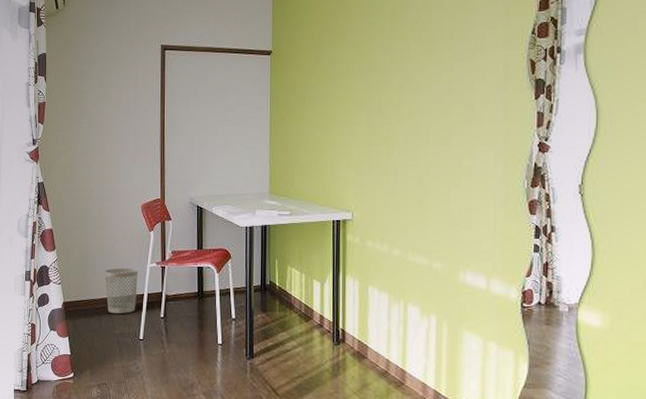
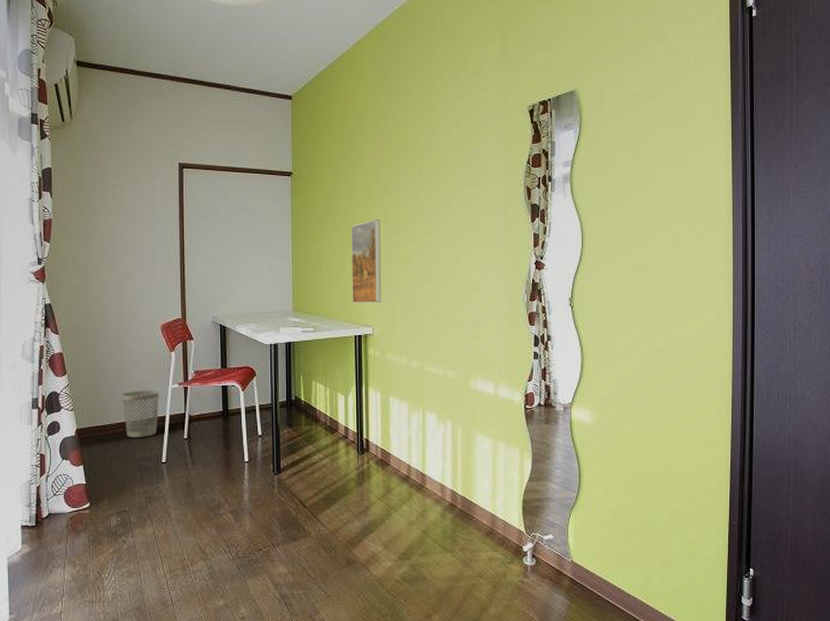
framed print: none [331,98,363,188] -> present [352,220,381,304]

